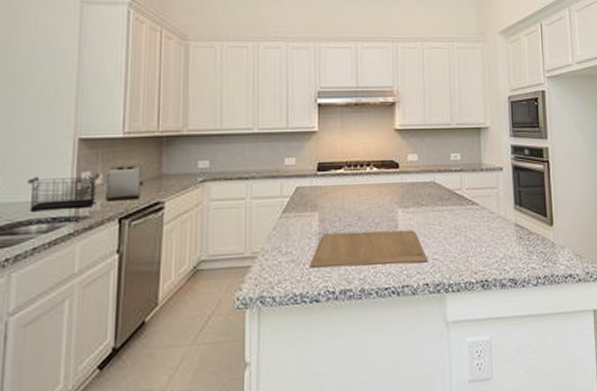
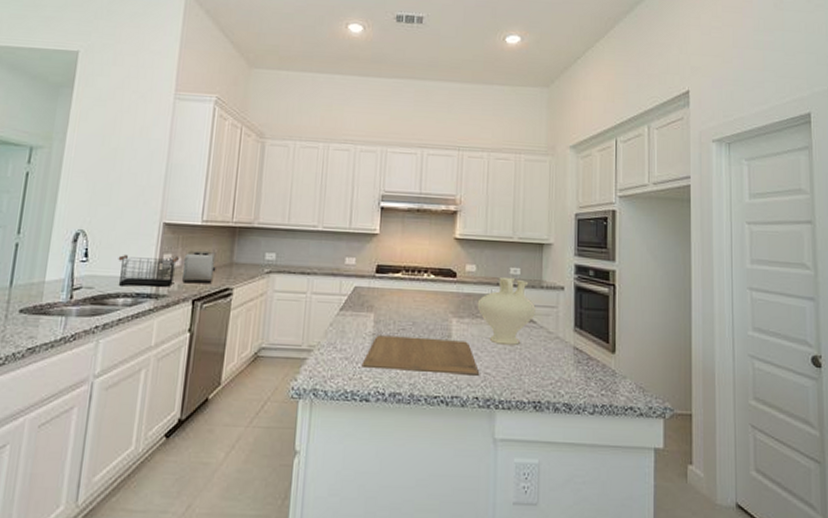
ceramic jug: none [421,163,477,230] -> present [477,276,535,345]

